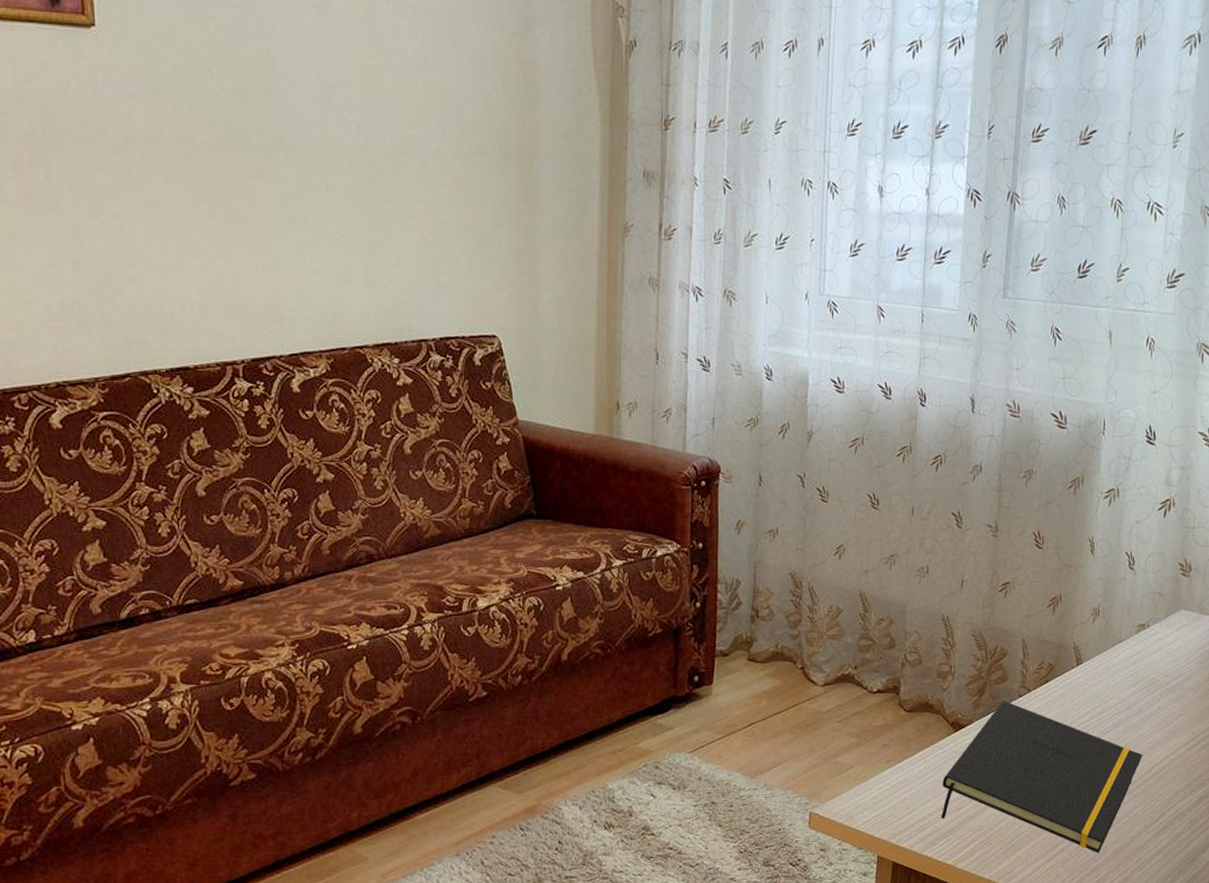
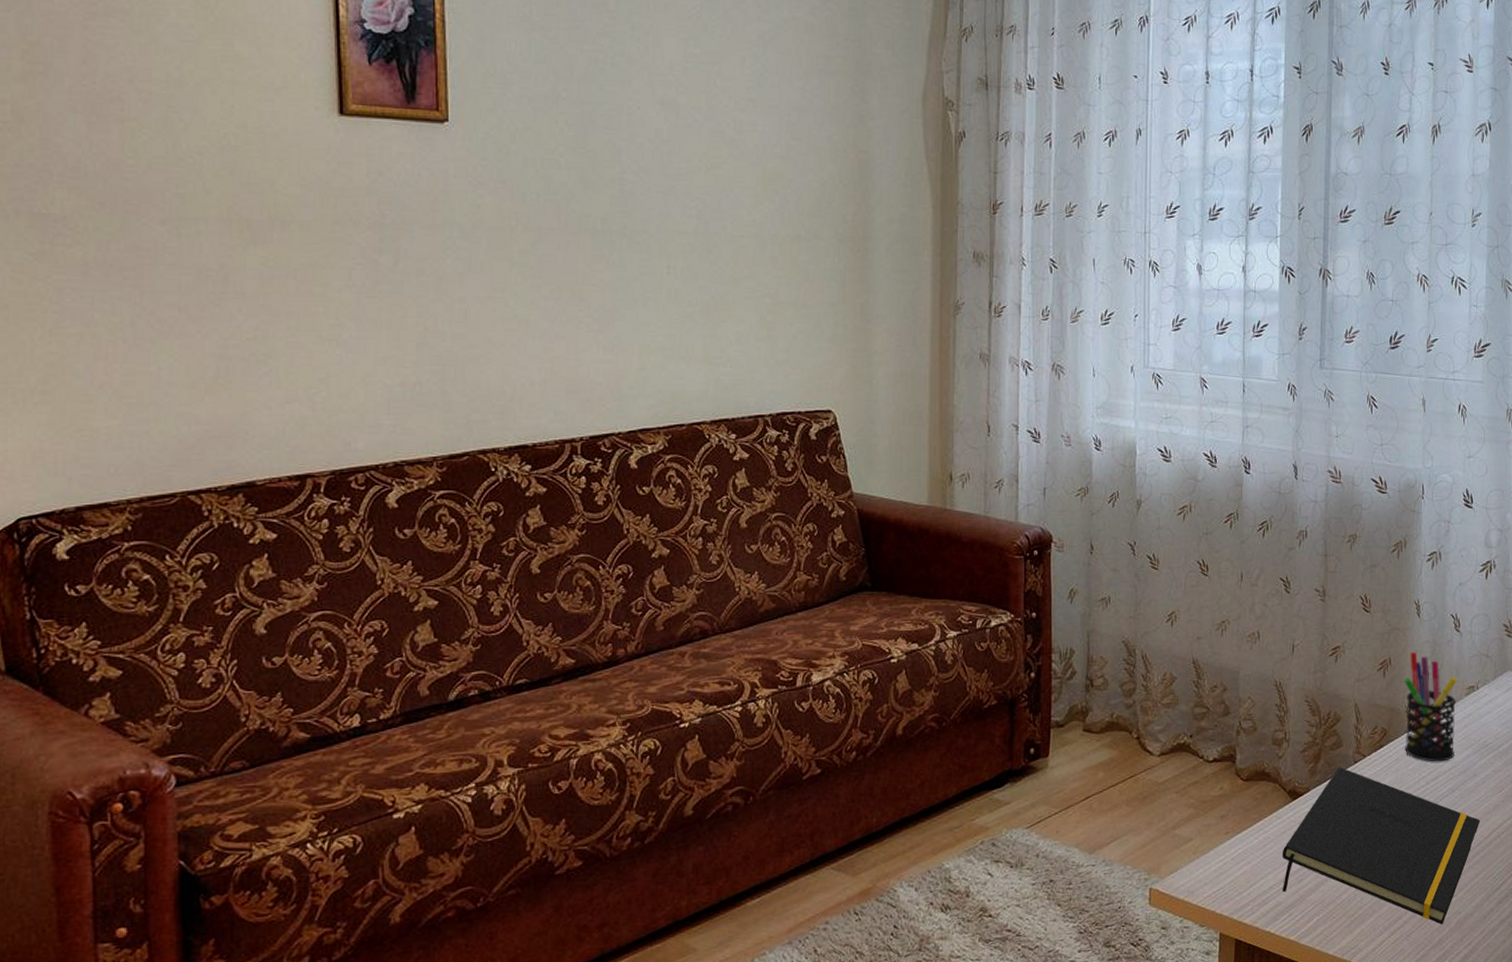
pen holder: none [1071,589,1128,698] -> present [1404,652,1457,762]

